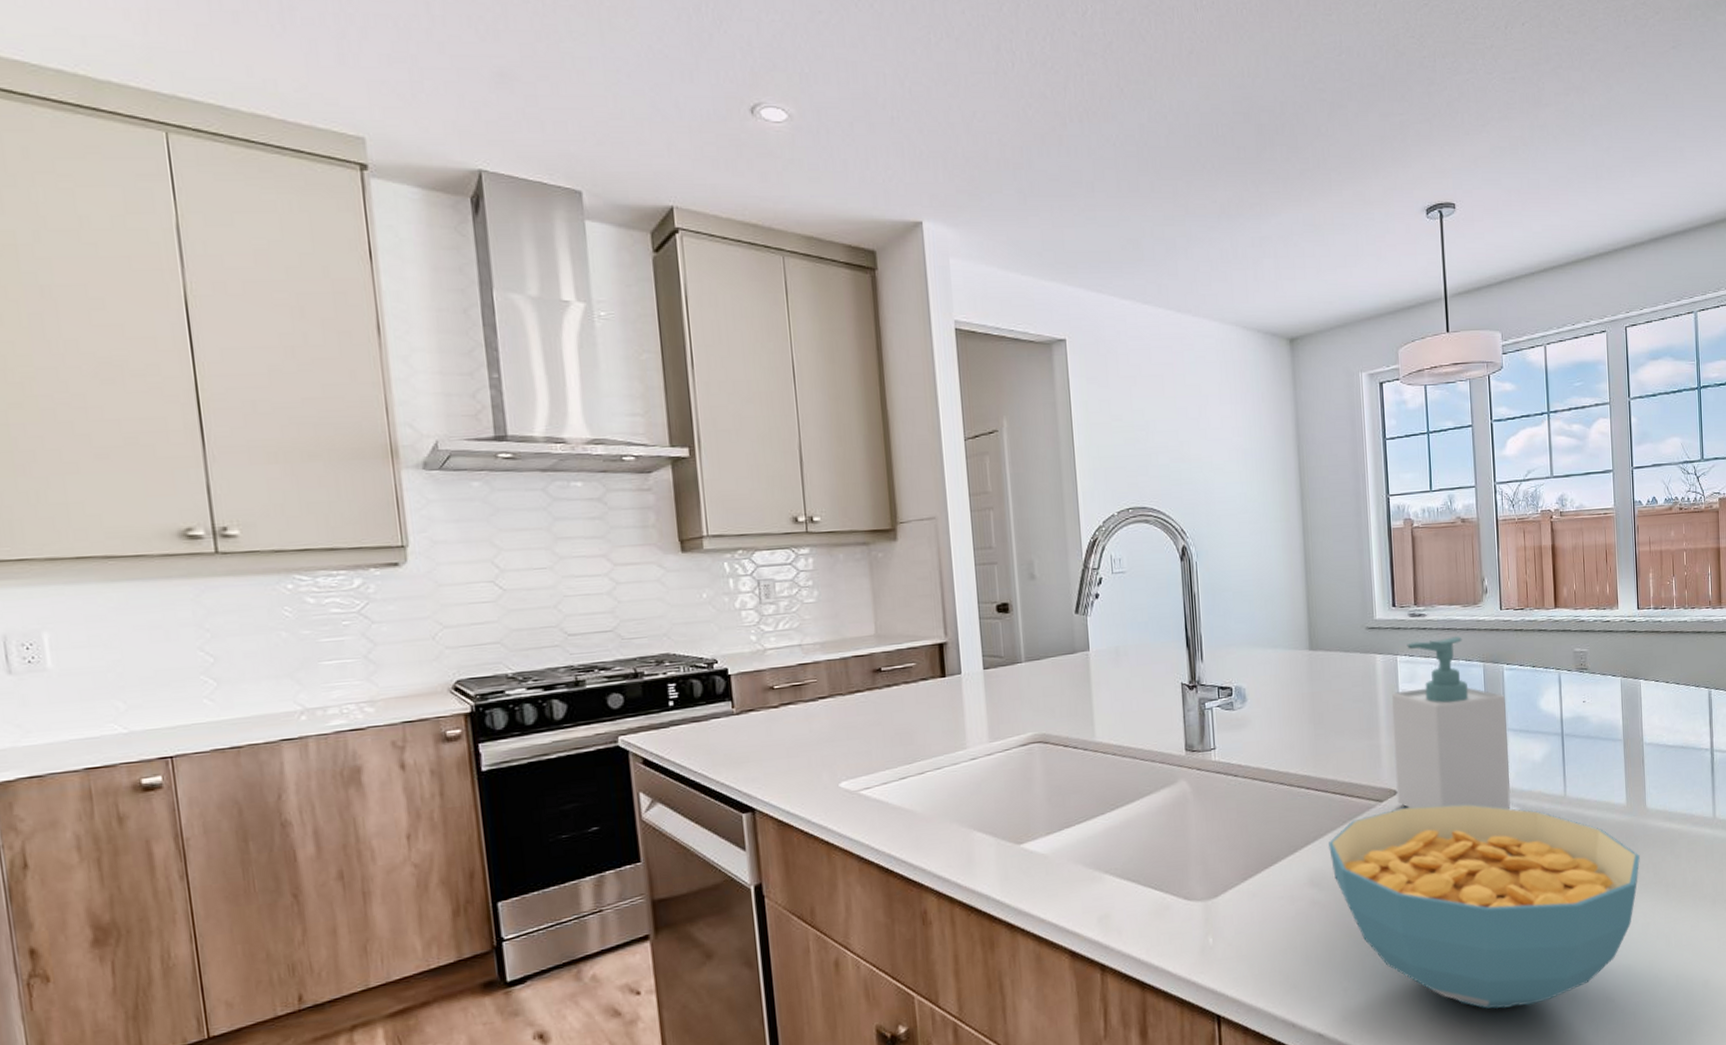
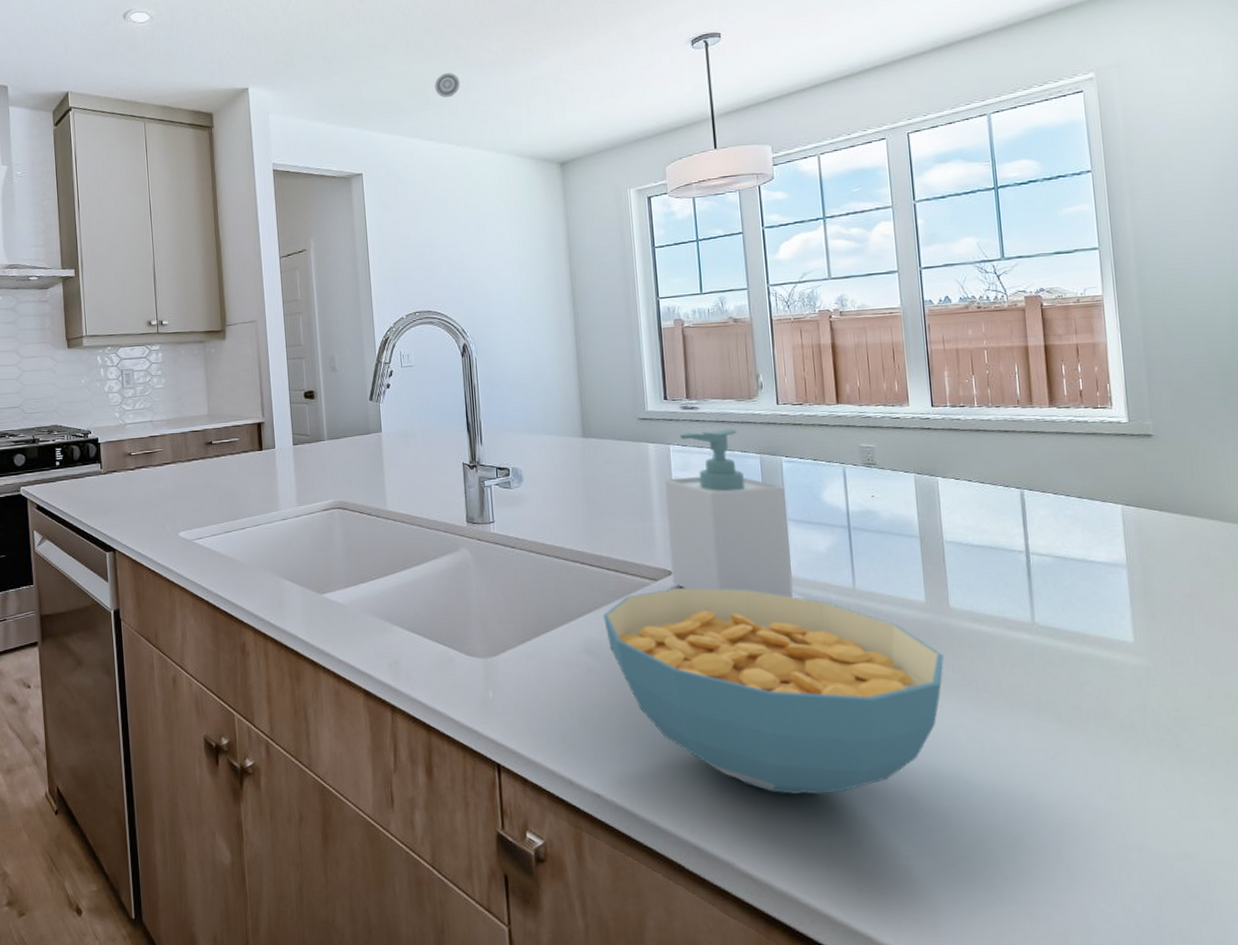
smoke detector: none [1151,224,1180,254] -> present [435,73,460,98]

